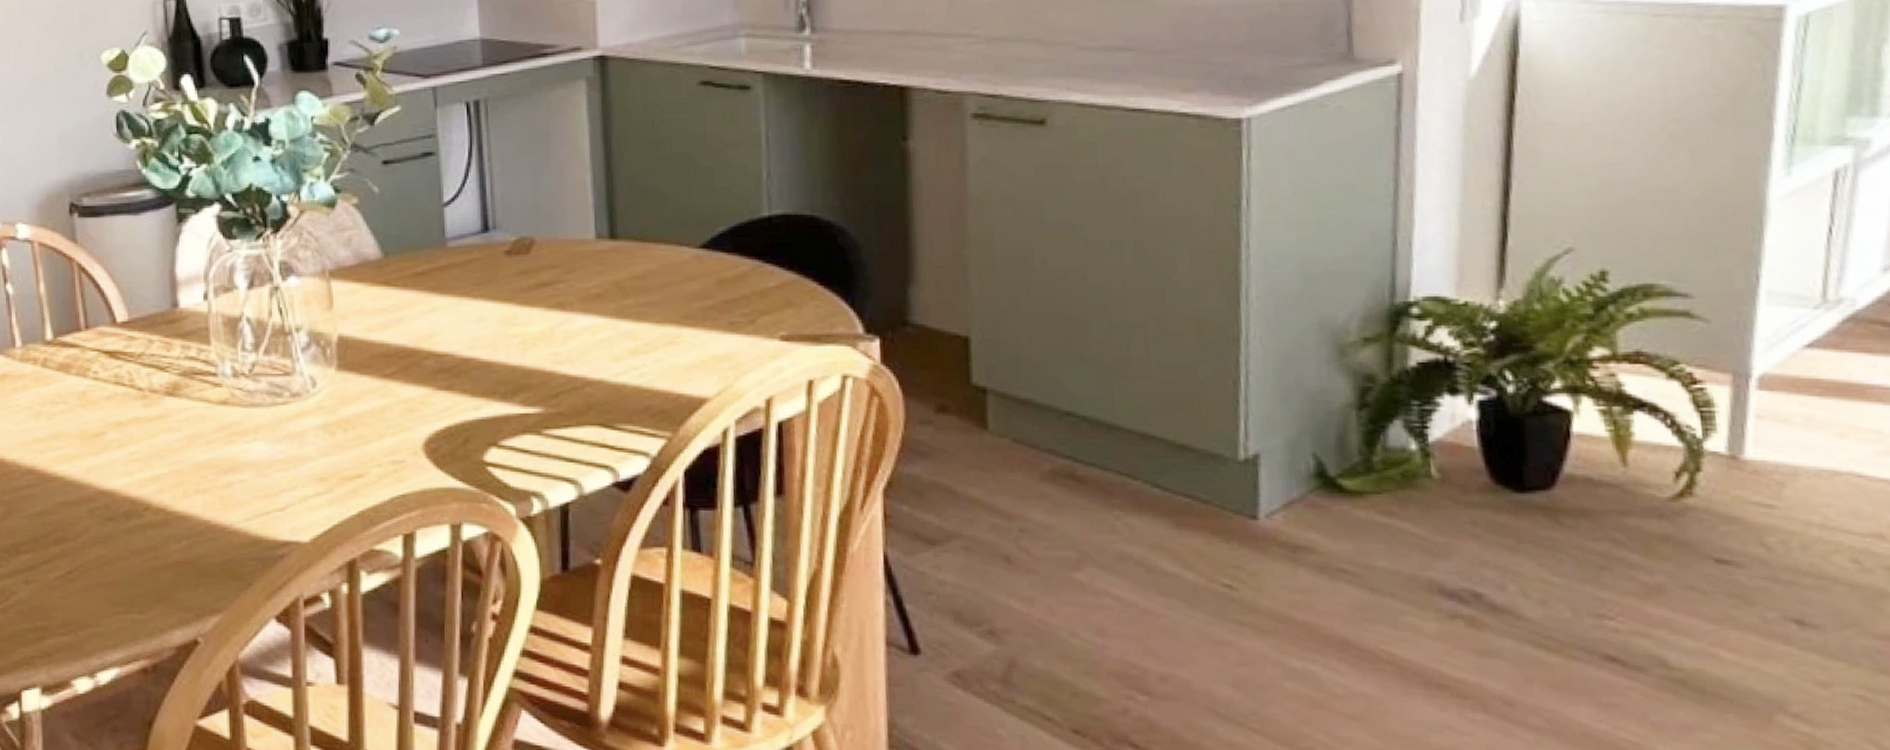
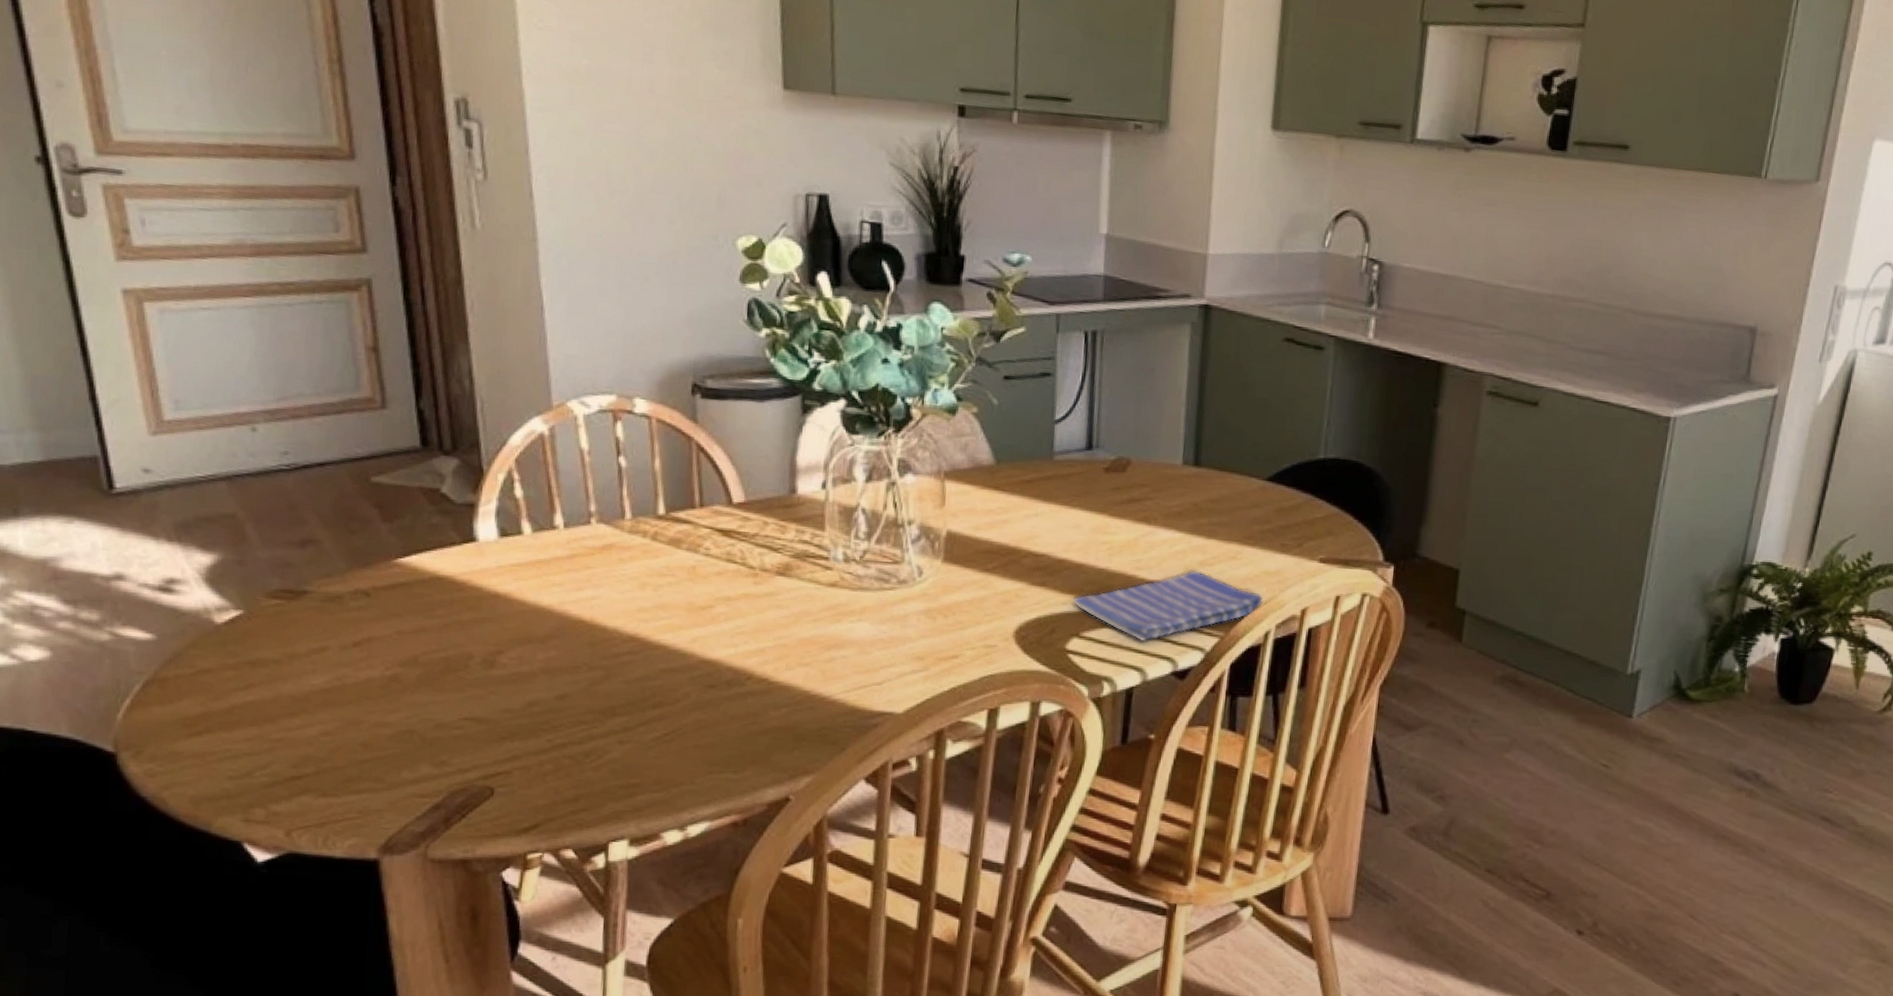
dish towel: none [486,361,716,449] -> present [1073,571,1264,642]

